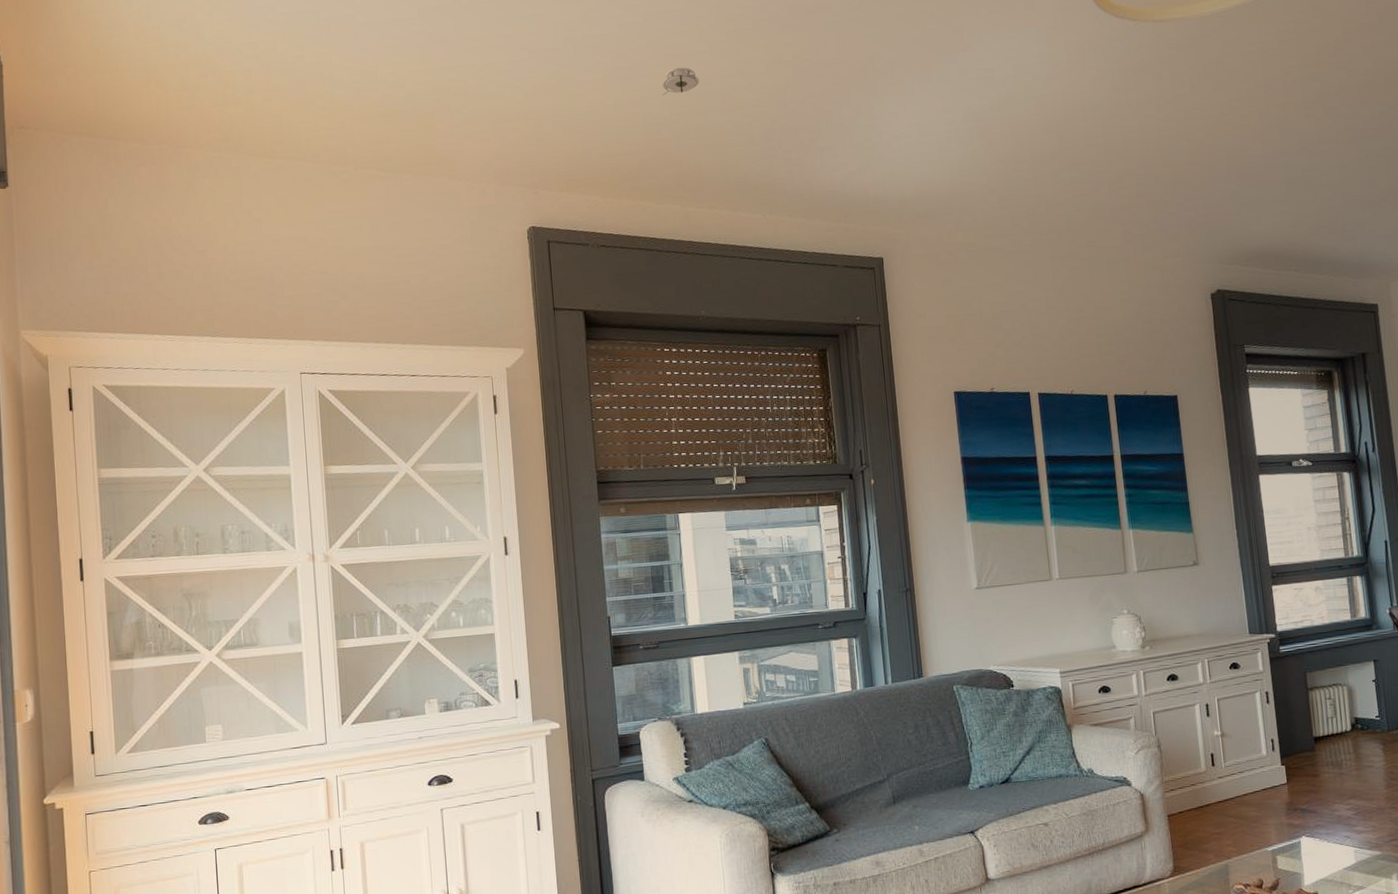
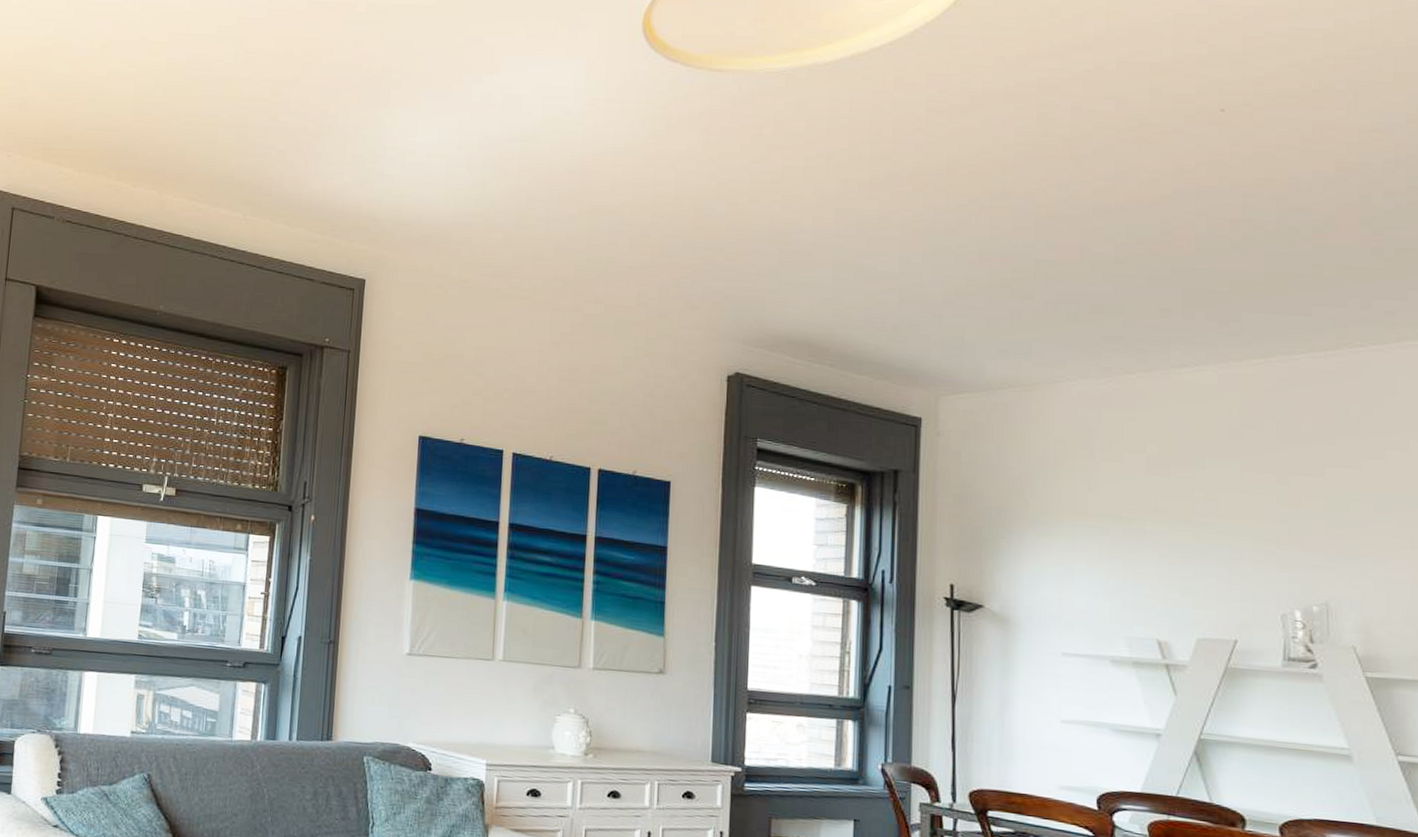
smoke detector: present [662,67,700,96] -> none [159,48,201,75]

